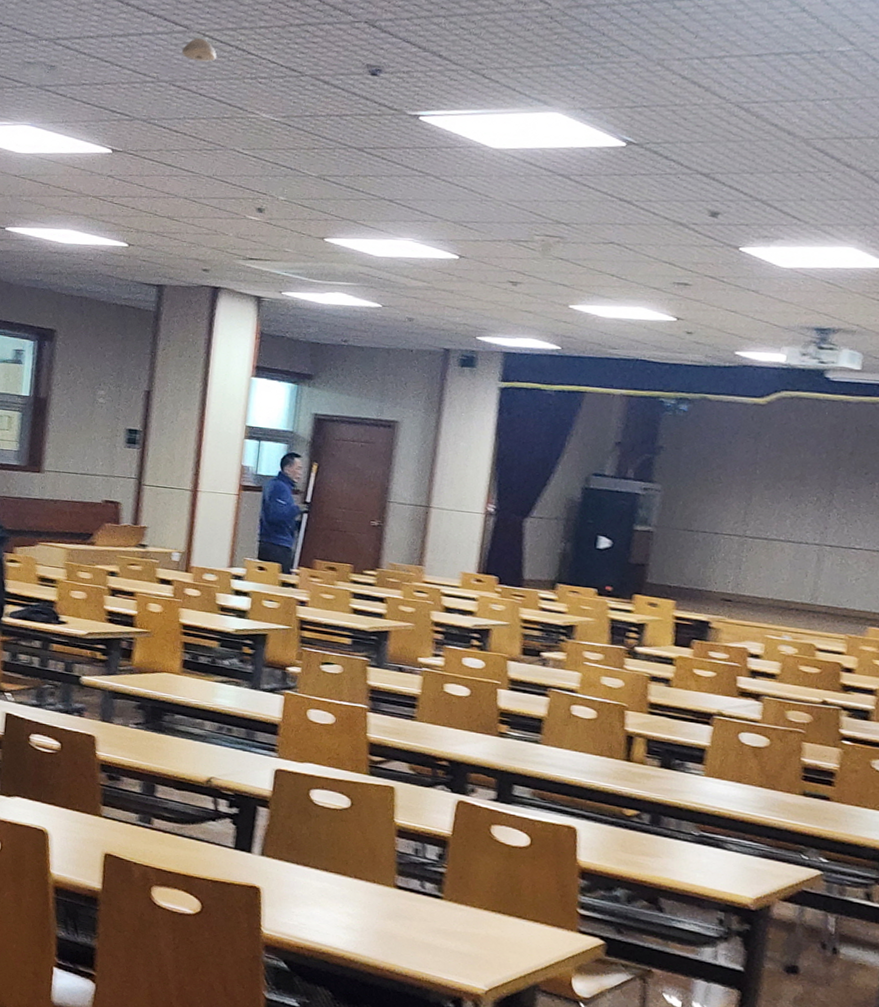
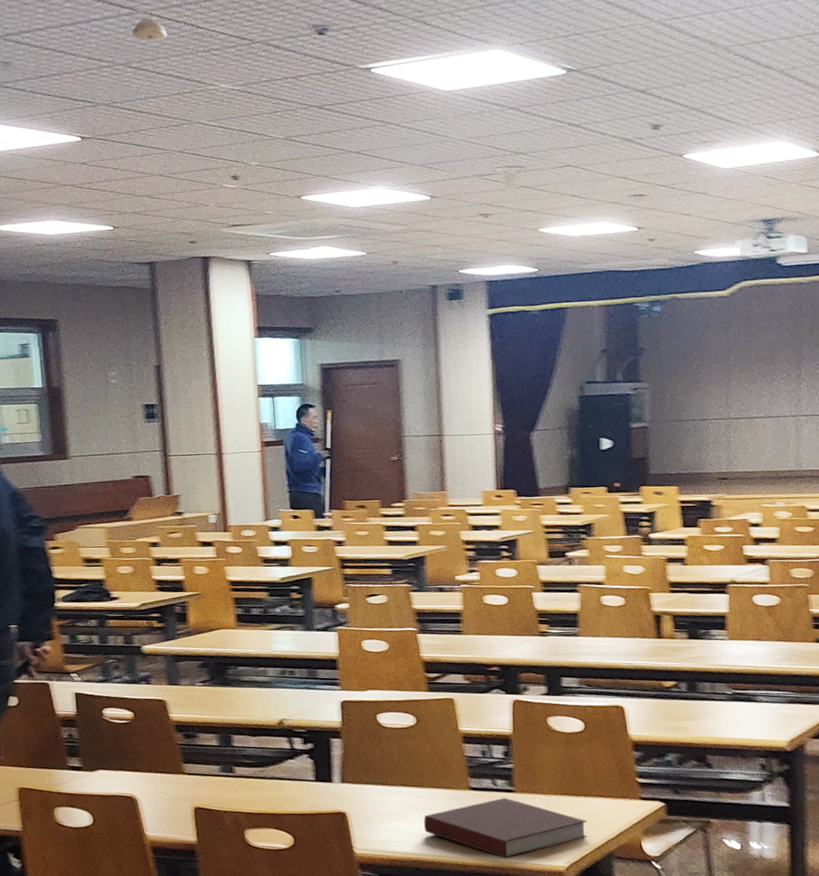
notebook: none [340,902,516,969] -> present [424,798,588,859]

